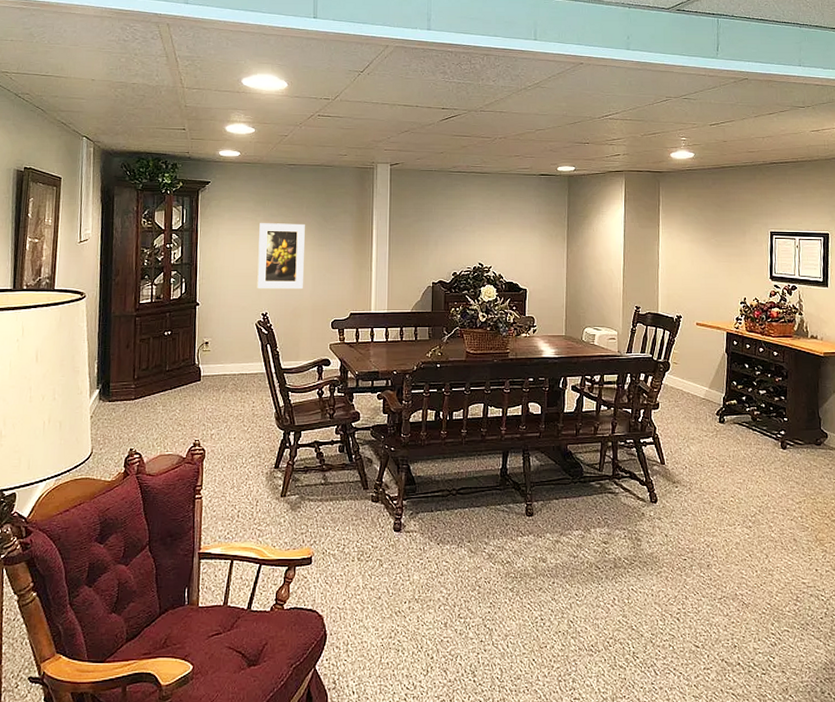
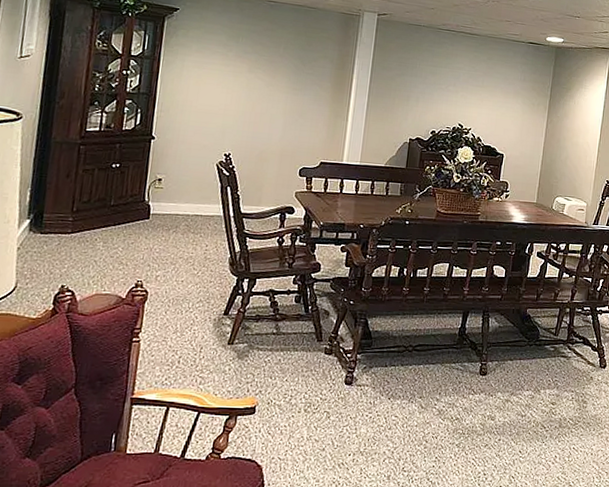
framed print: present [257,223,305,290] -> none [221,59,281,133]

